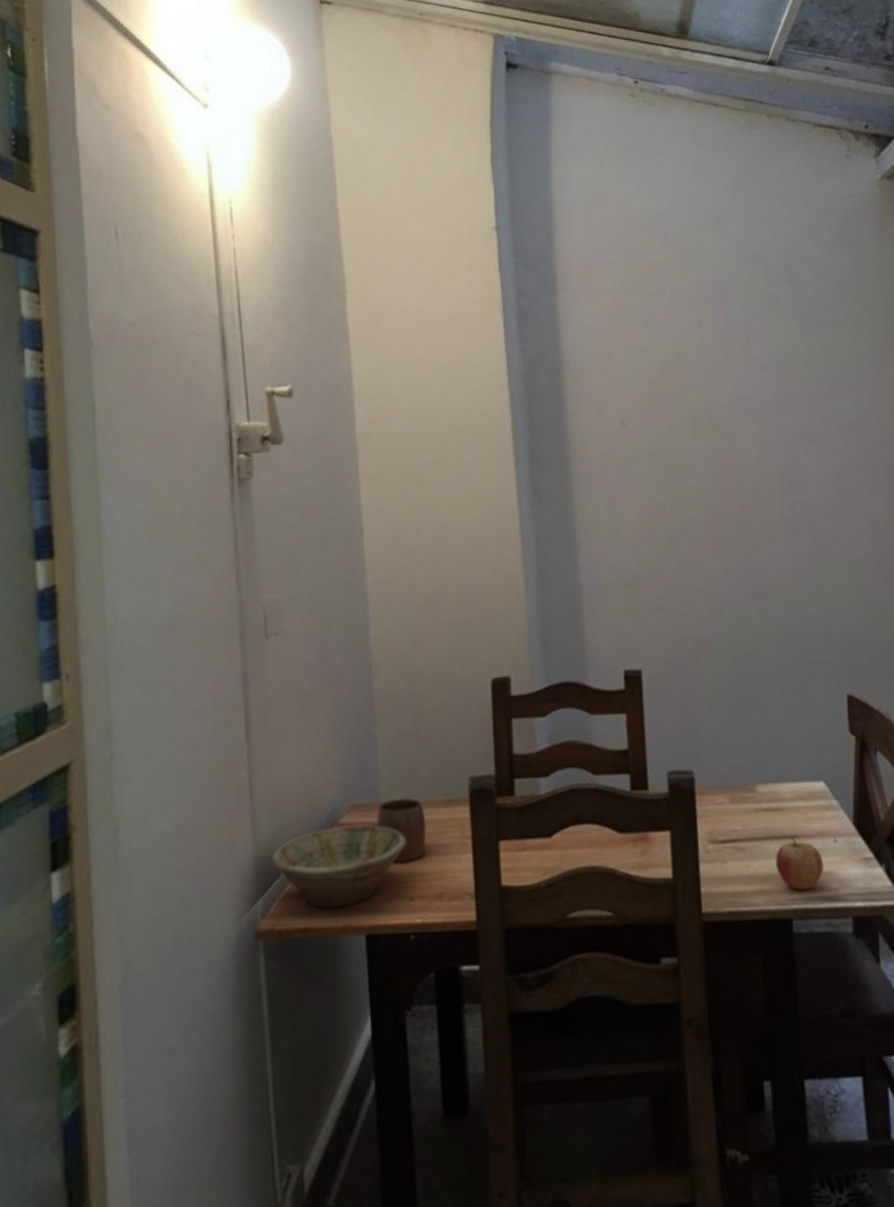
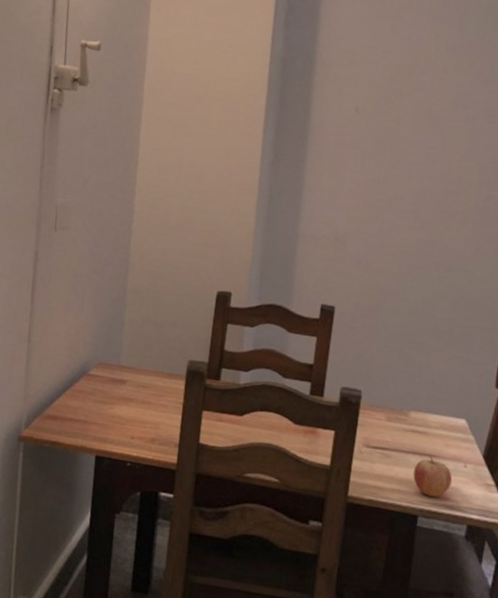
bowl: present [272,824,407,909] -> none [37,375,135,433]
mug: present [375,797,427,864] -> none [114,364,152,412]

